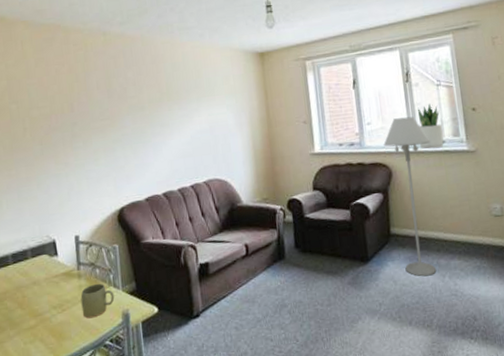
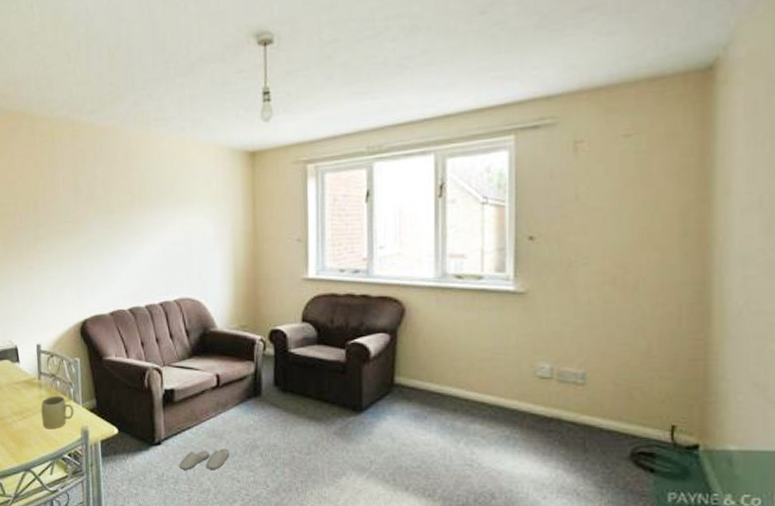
slippers: none [217,311,263,338] -> present [179,448,230,470]
floor lamp: present [383,116,437,277] -> none [398,242,463,439]
planter: present [417,104,444,150] -> none [448,227,483,286]

